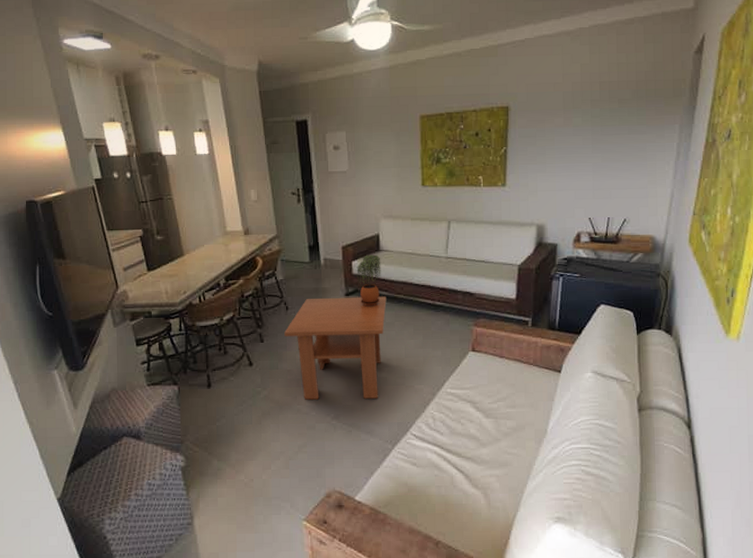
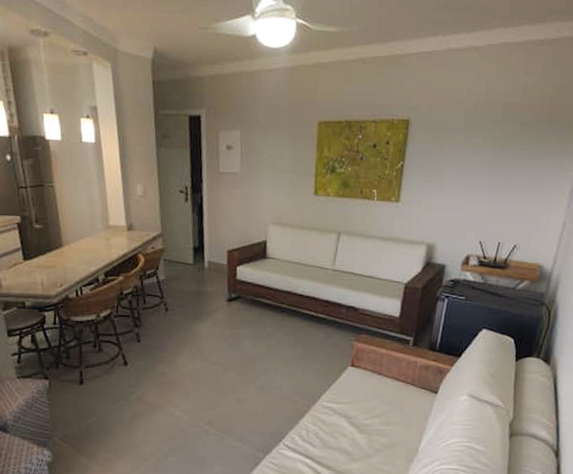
coffee table: present [284,296,387,400] -> none [162,301,269,407]
potted plant: present [356,254,381,306] -> none [240,261,267,313]

